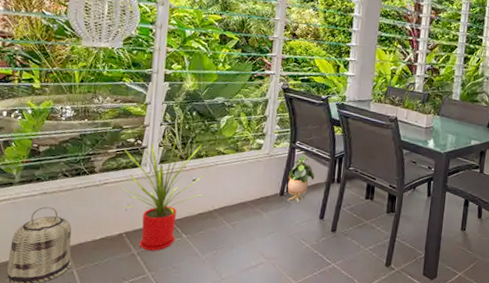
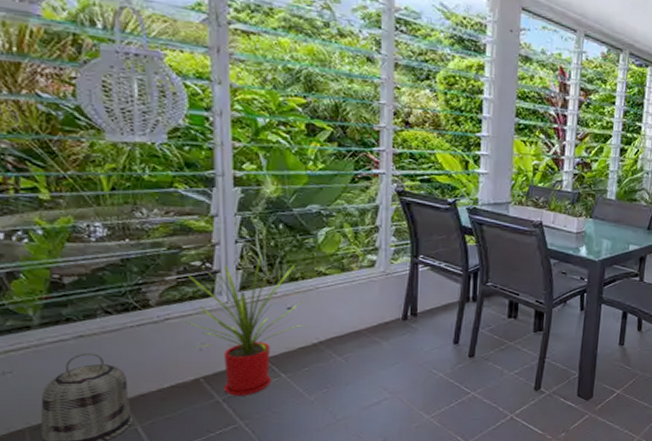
potted plant: present [287,155,315,202] -> none [411,272,445,327]

